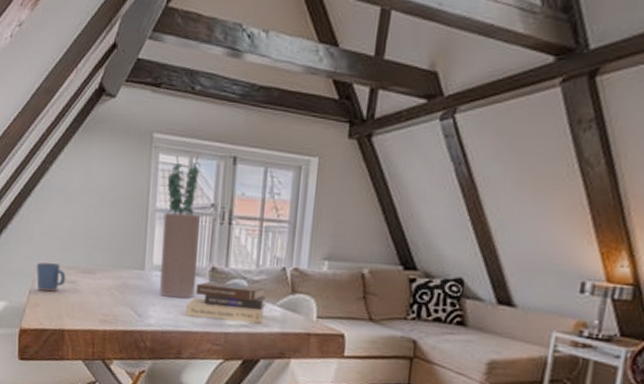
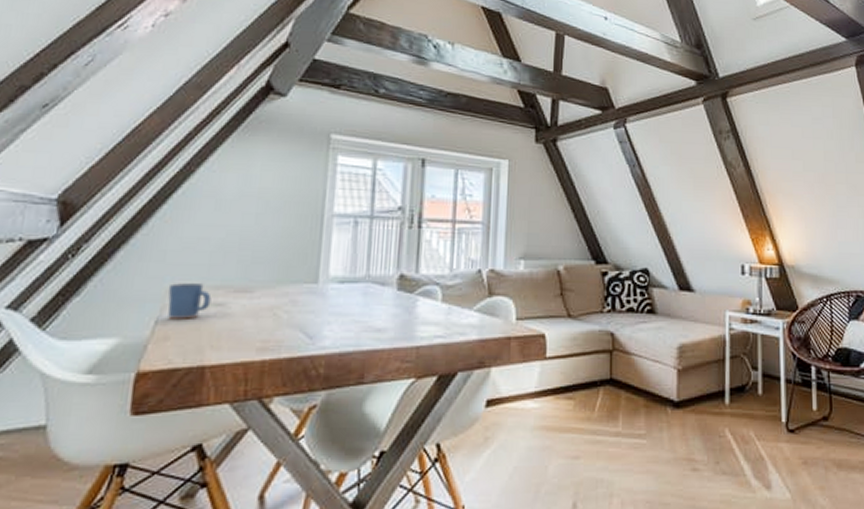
vase: present [159,155,201,300] -> none [337,157,387,314]
books: present [186,281,267,323] -> none [369,290,463,332]

